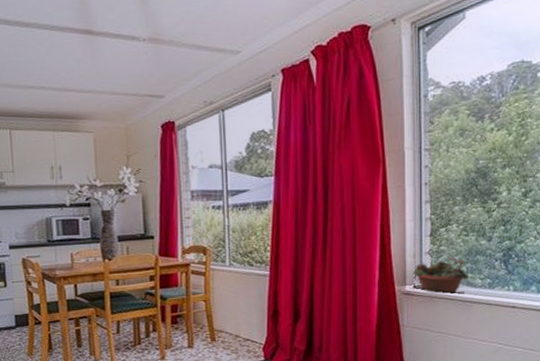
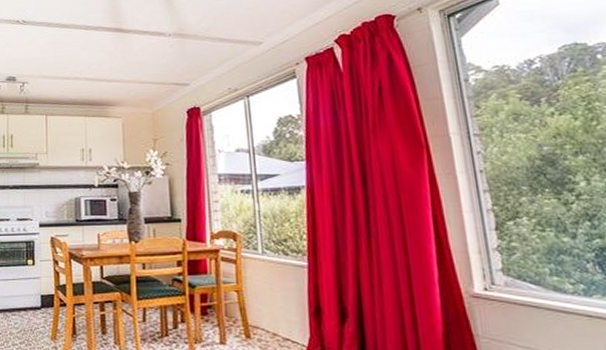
succulent planter: present [413,257,475,294] -> none [481,256,563,300]

